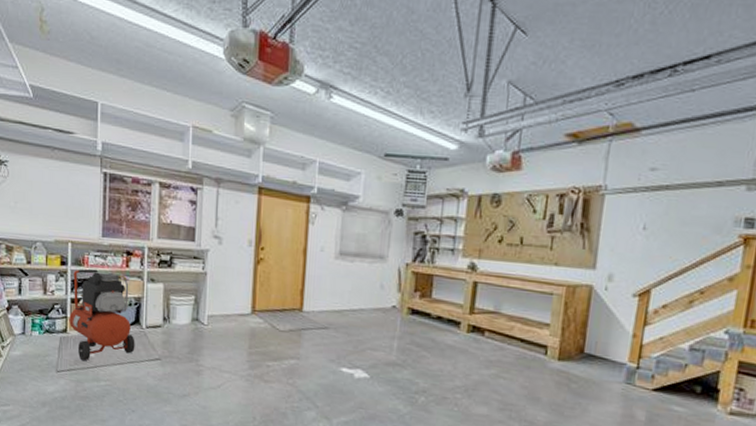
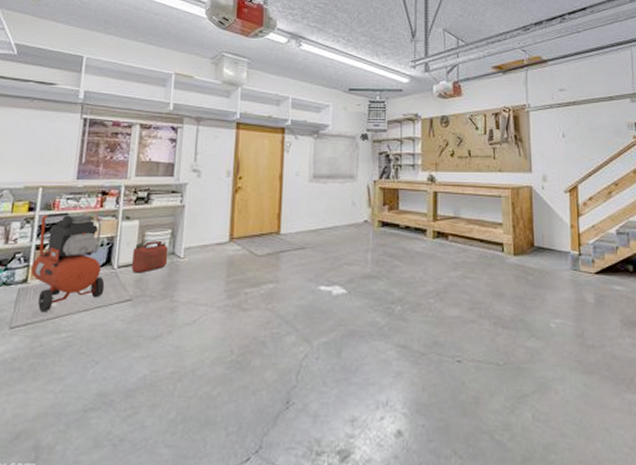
fuel can: none [159,305,193,335] -> present [132,240,169,273]

